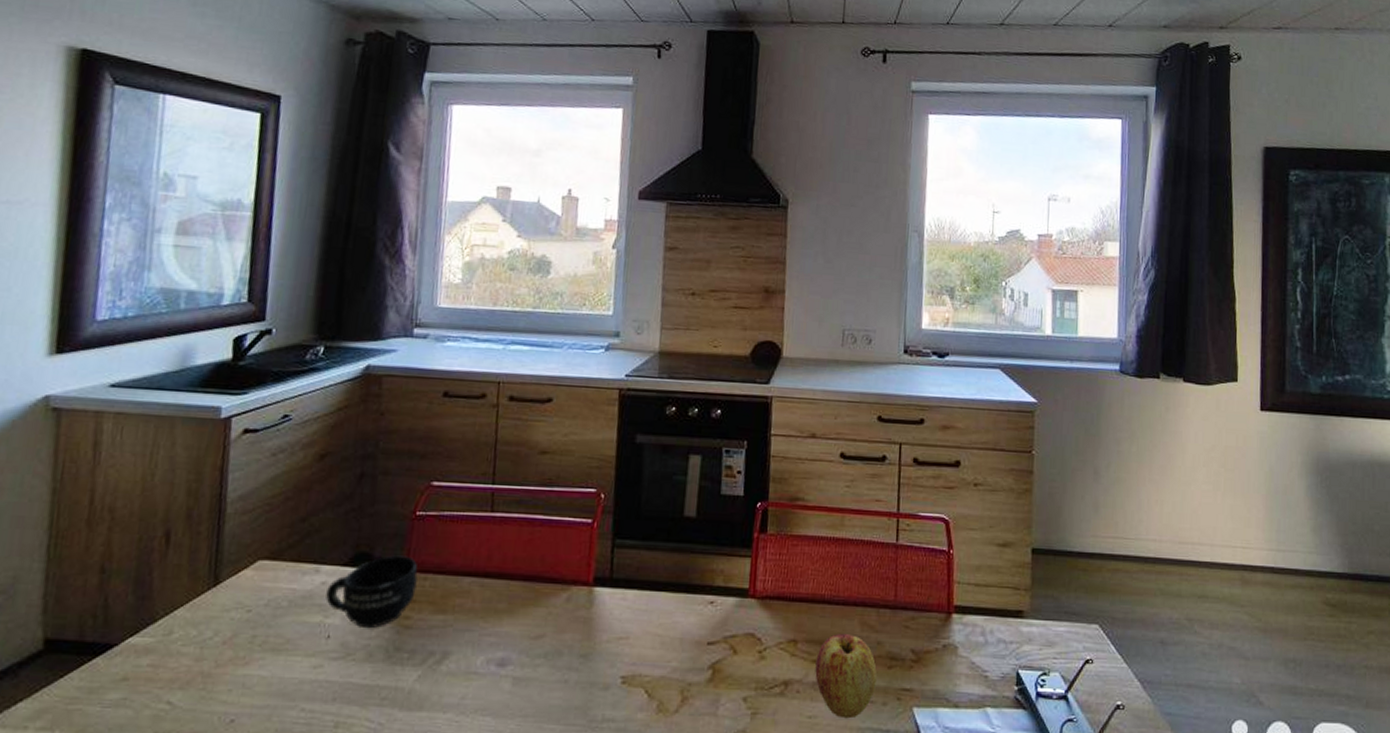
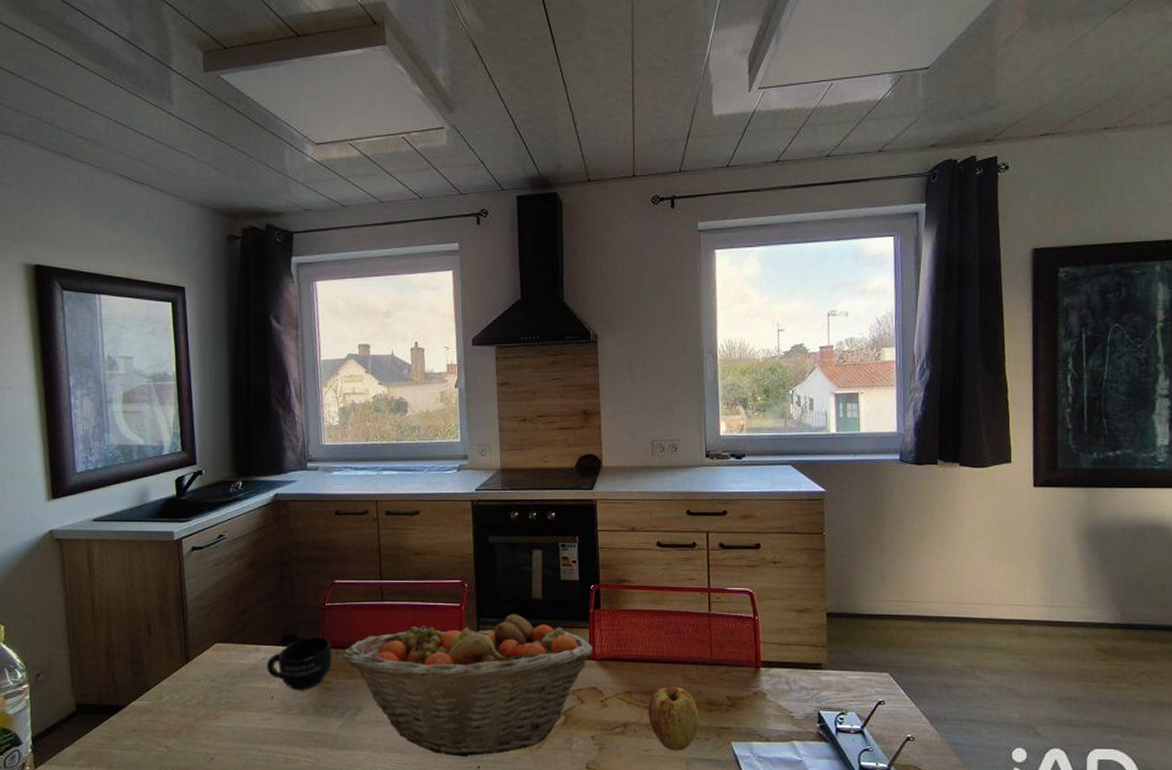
fruit basket: none [432,531,754,723] -> present [343,612,593,757]

